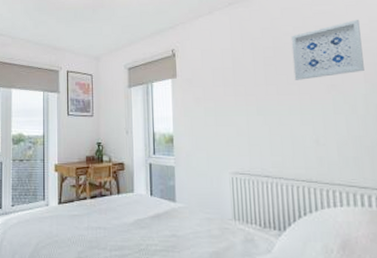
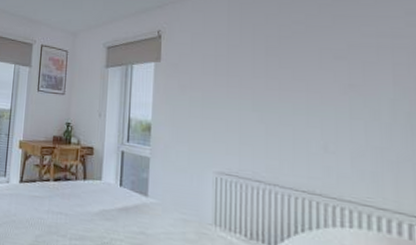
wall art: present [291,20,364,80] -> none [301,11,394,76]

